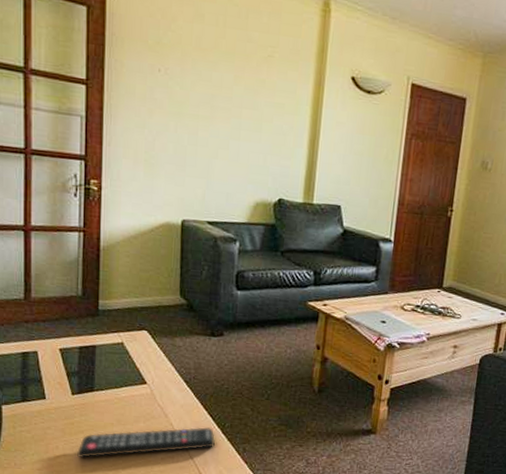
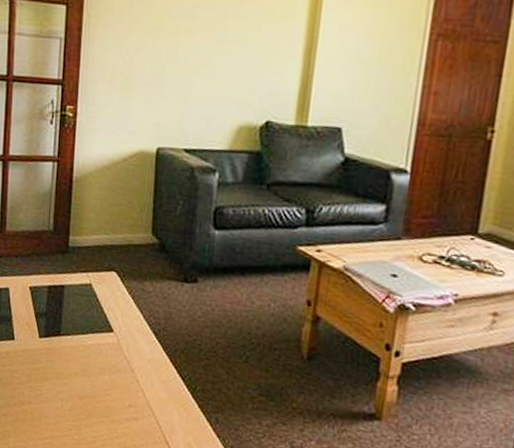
remote control: present [76,427,216,459] -> none [40,382,185,414]

